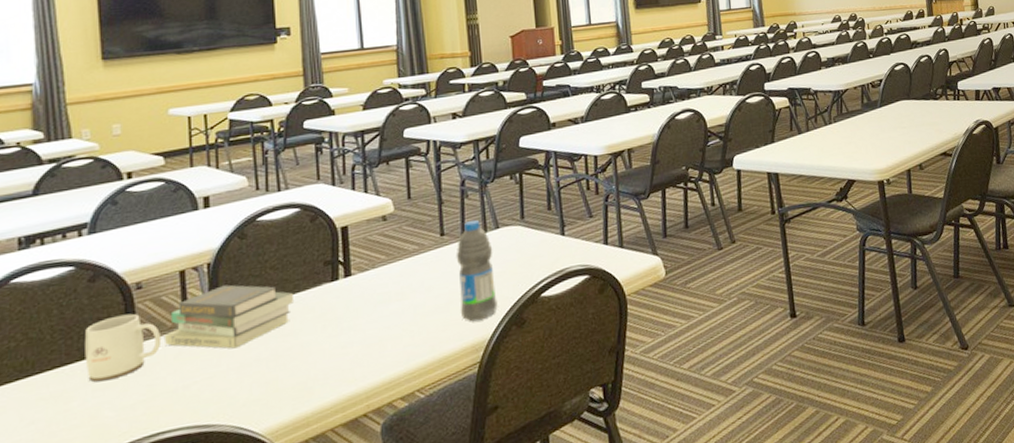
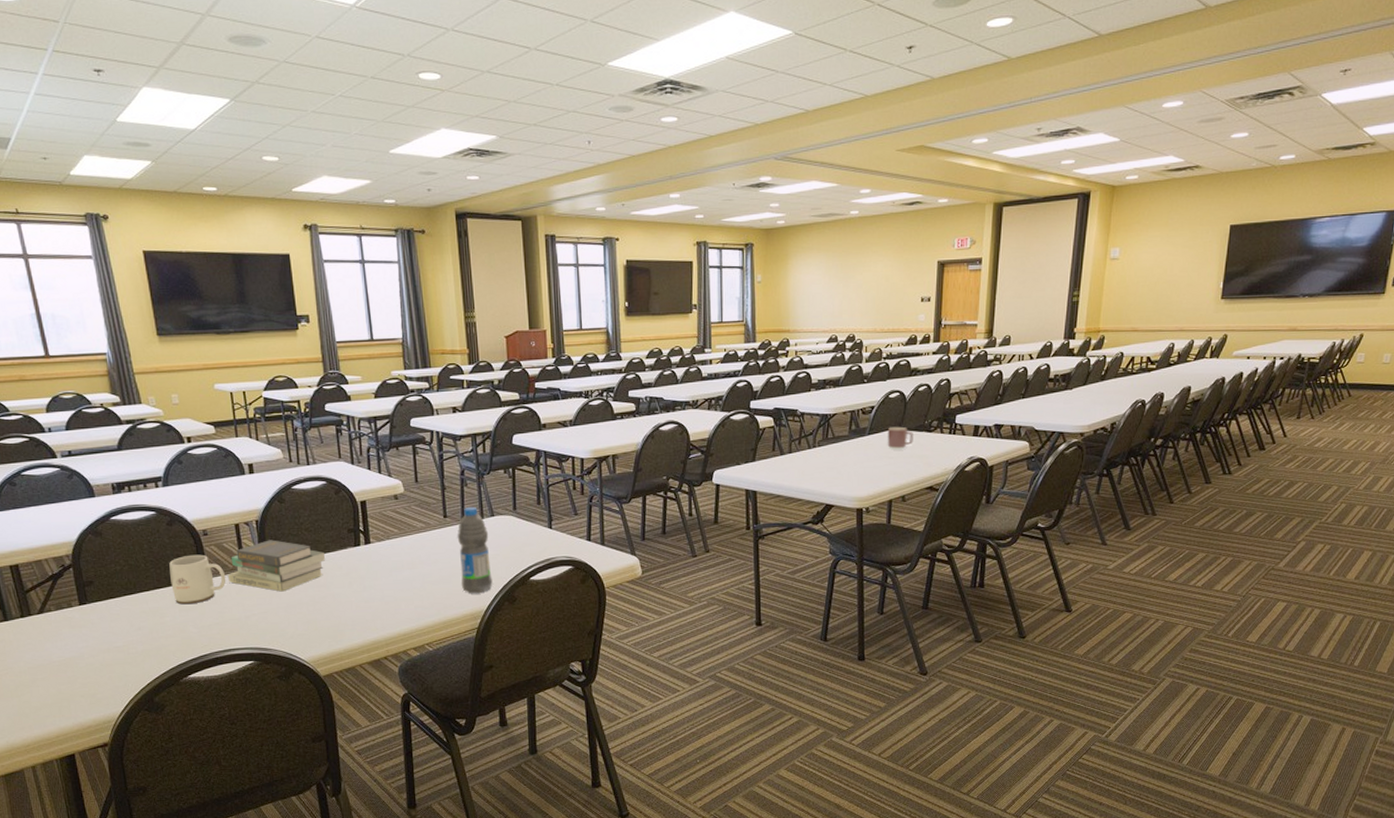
mug: none [897,96,922,119] -> present [887,426,913,449]

